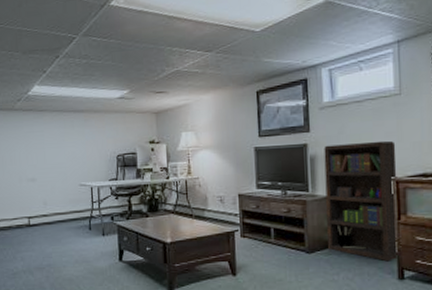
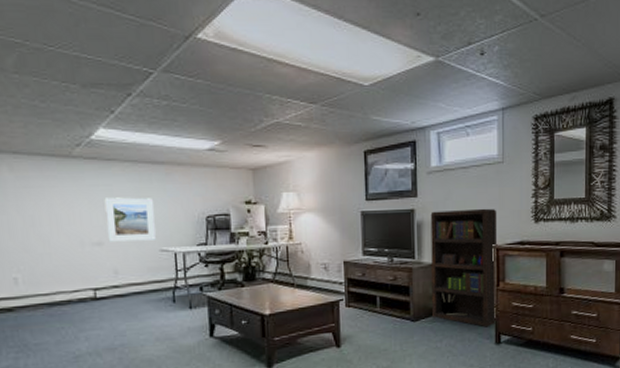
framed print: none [37,140,76,178] -> present [104,197,156,242]

